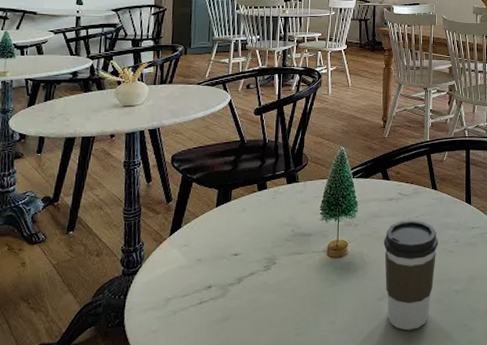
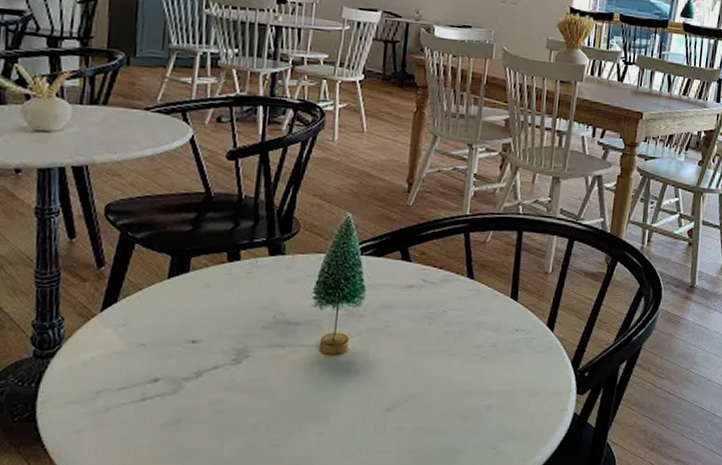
coffee cup: present [383,220,438,331] -> none [395,315,470,450]

